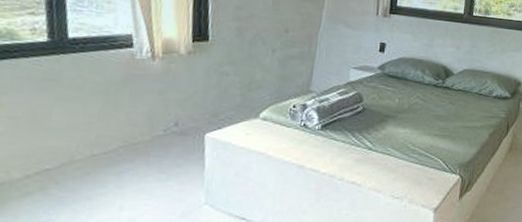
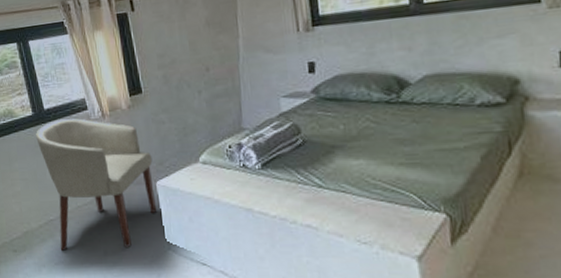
chair: none [46,52,206,206] -> present [36,118,157,251]

